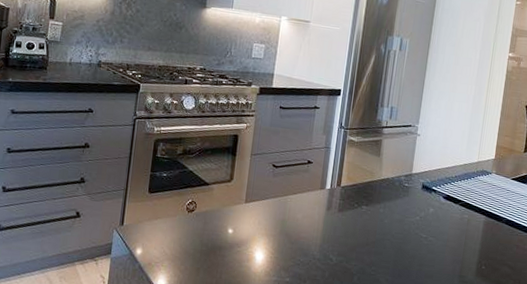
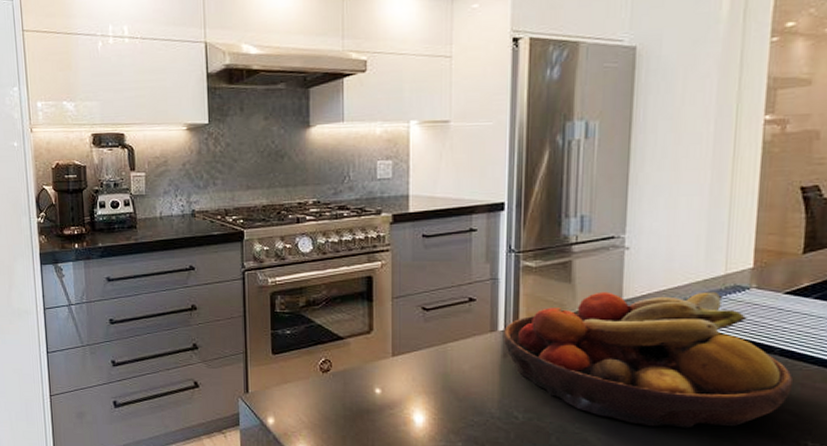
fruit bowl: none [328,165,512,275] -> present [502,291,792,429]

